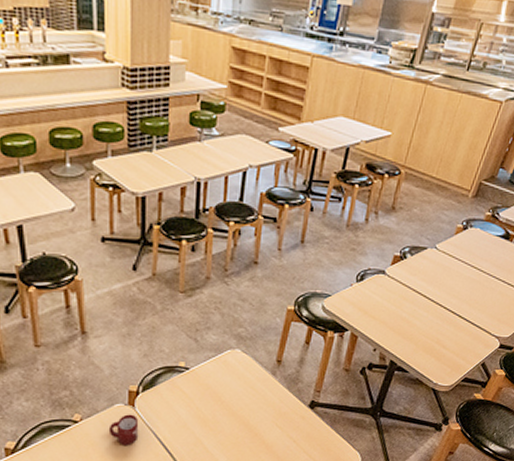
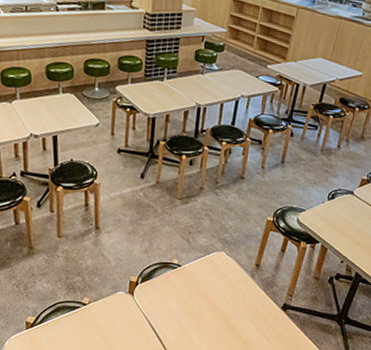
cup: present [108,414,139,447] -> none [110,301,136,330]

